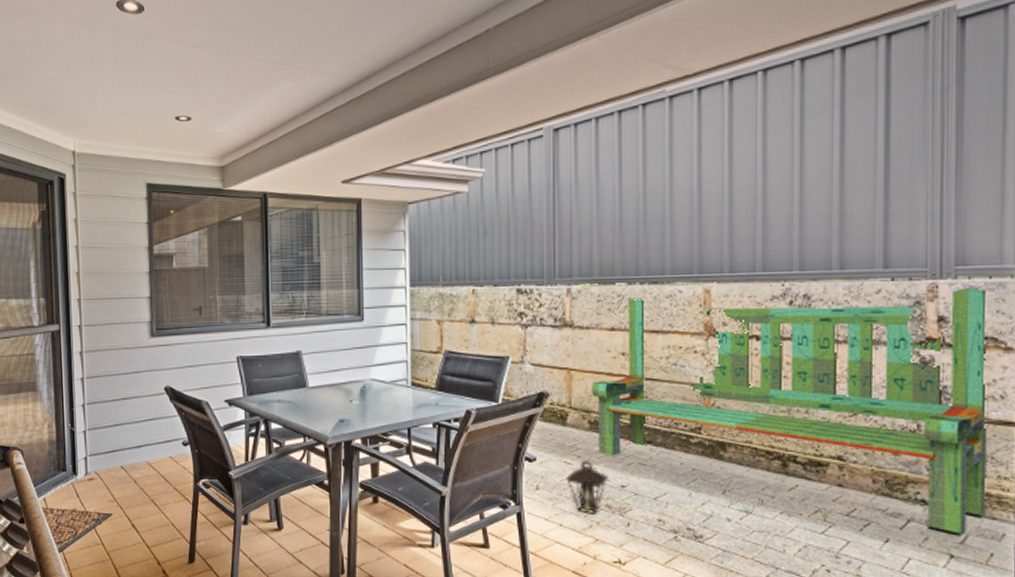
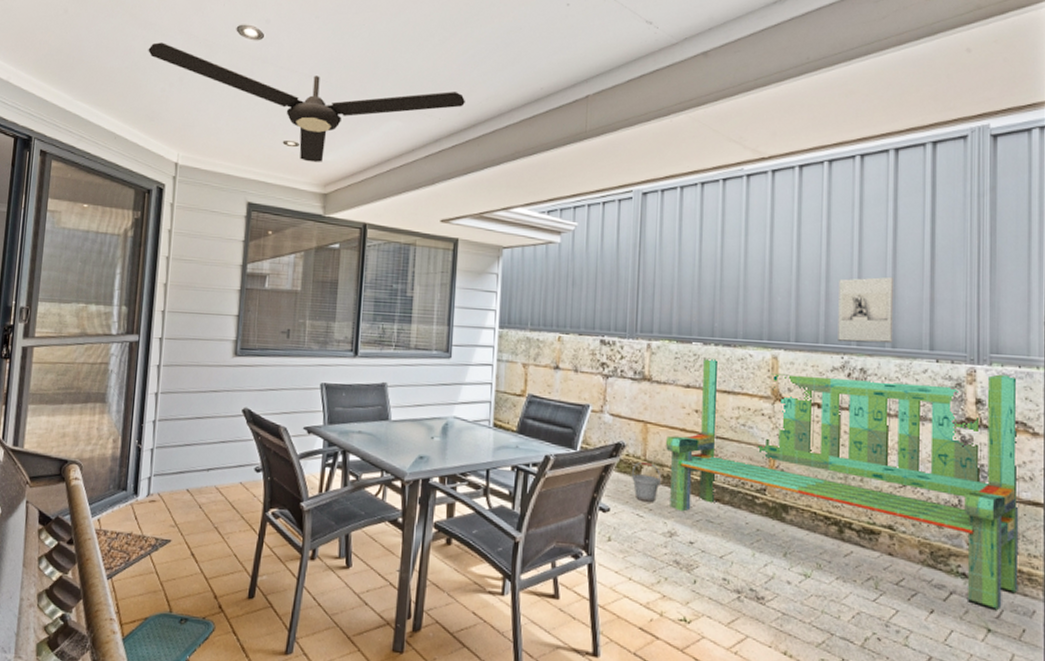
ceiling fan: none [32,28,357,135] -> present [148,42,465,162]
bucket: none [558,409,588,449] -> present [632,461,661,502]
lantern: present [566,460,608,514] -> none [637,514,678,570]
wall sculpture: none [777,192,842,269] -> present [838,276,895,344]

